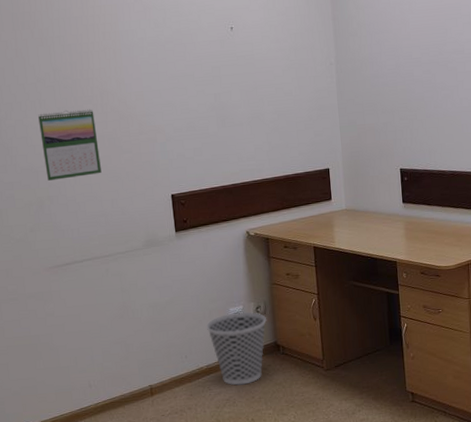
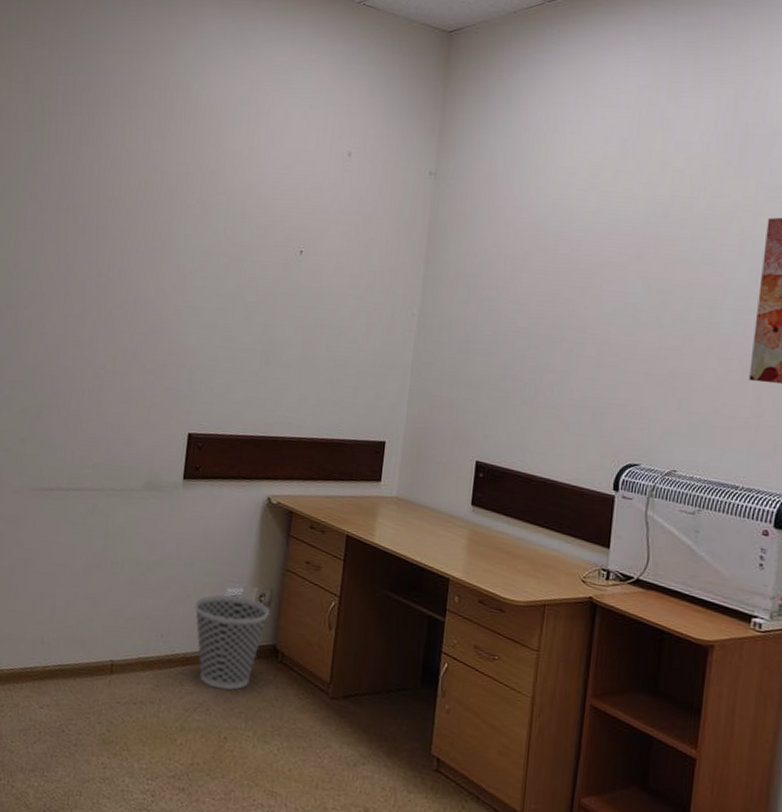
calendar: present [38,109,102,181] -> none [53,309,123,392]

